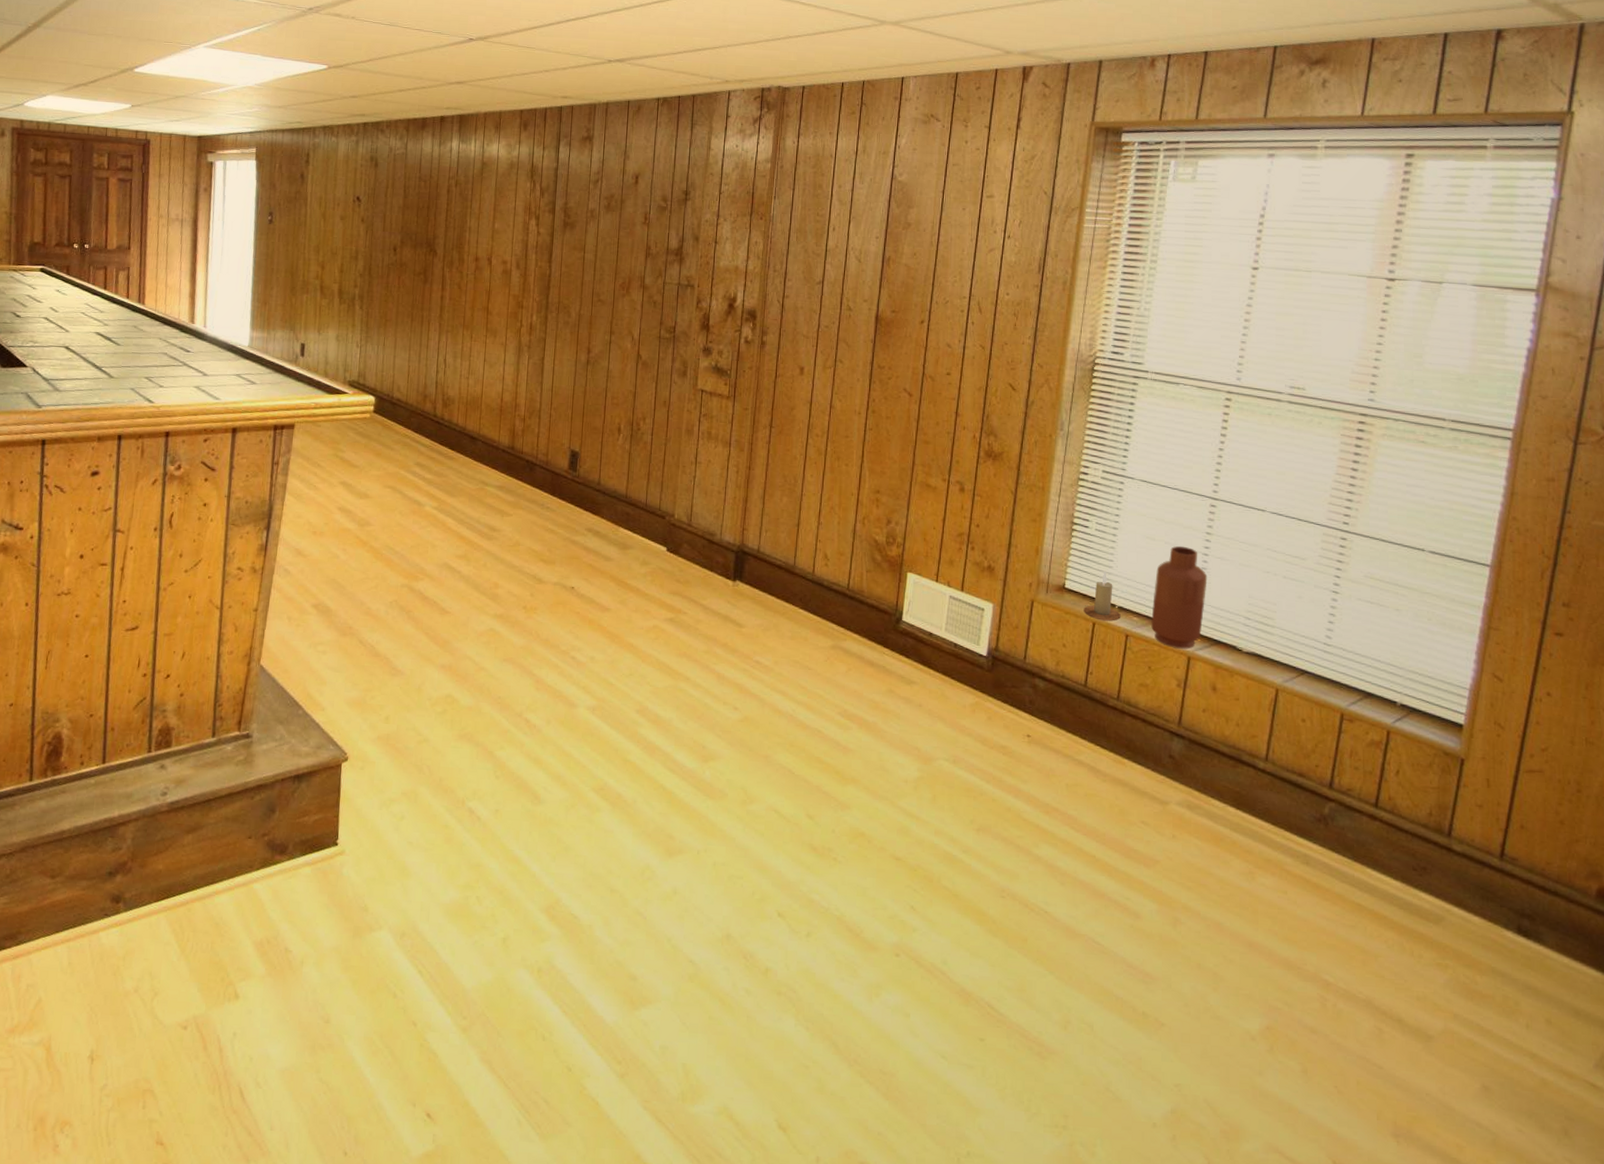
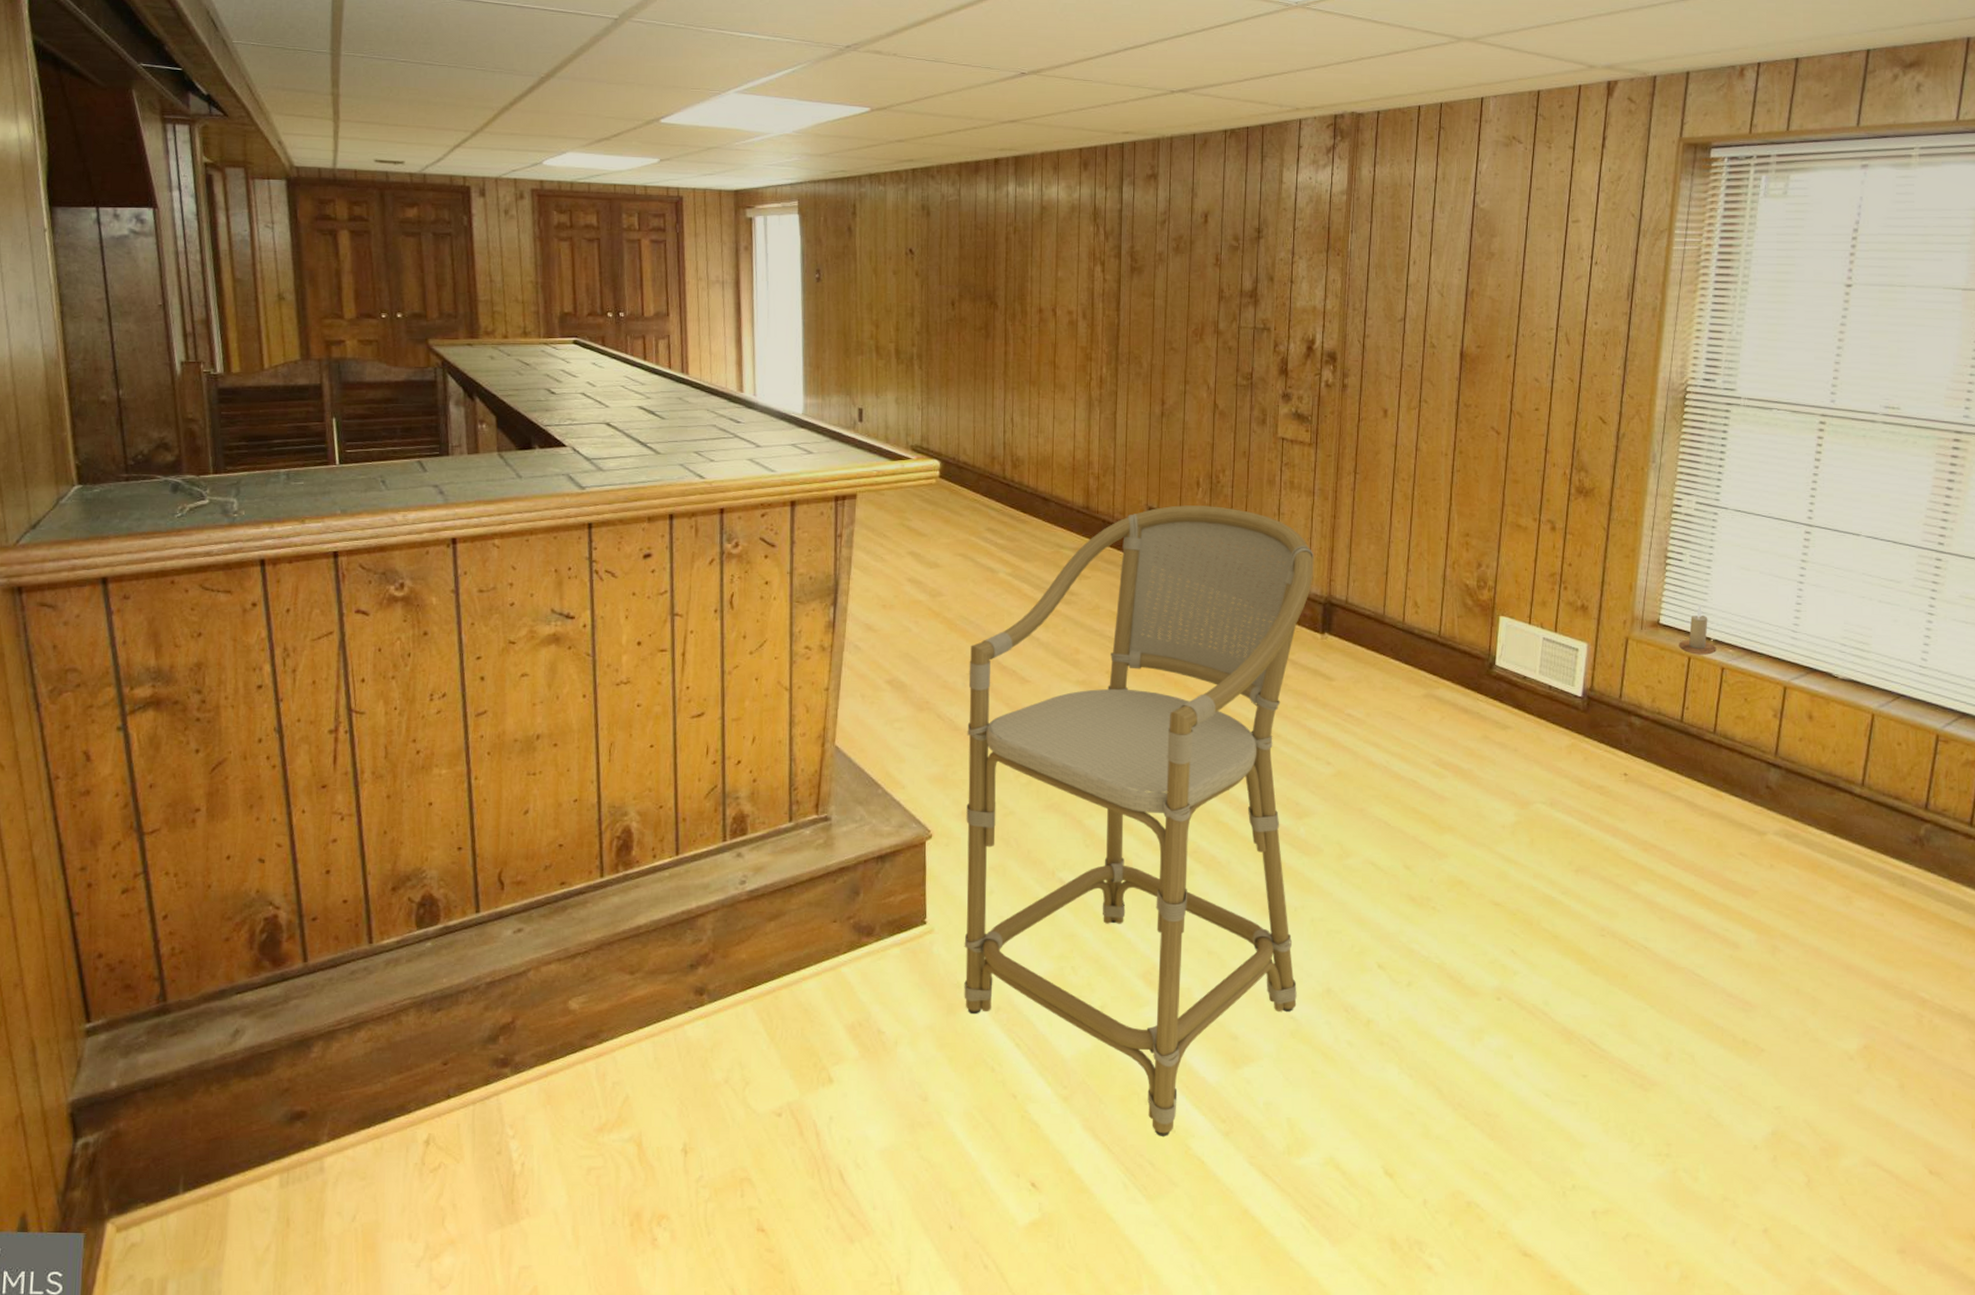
bar stool: none [370,449,729,1074] -> present [964,505,1315,1136]
vase: present [1150,545,1208,649] -> none [1746,575,1803,679]

